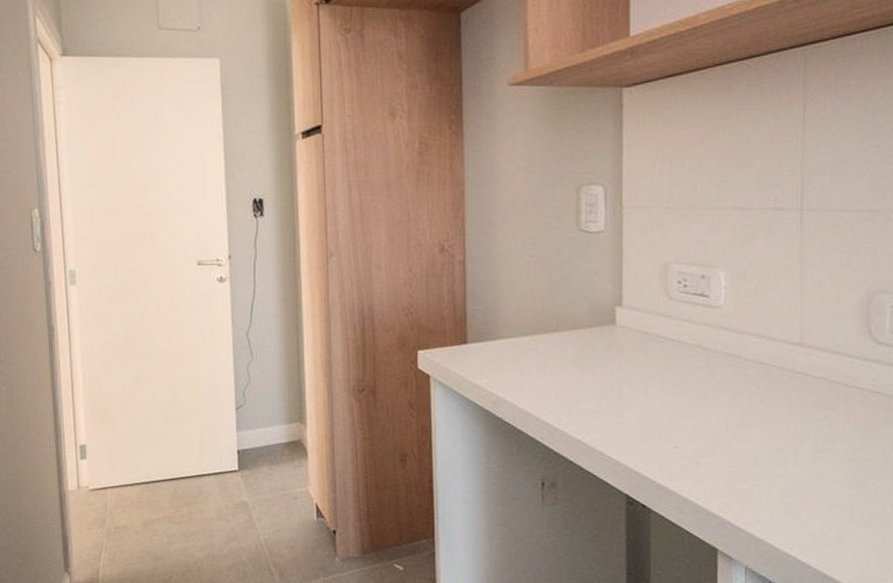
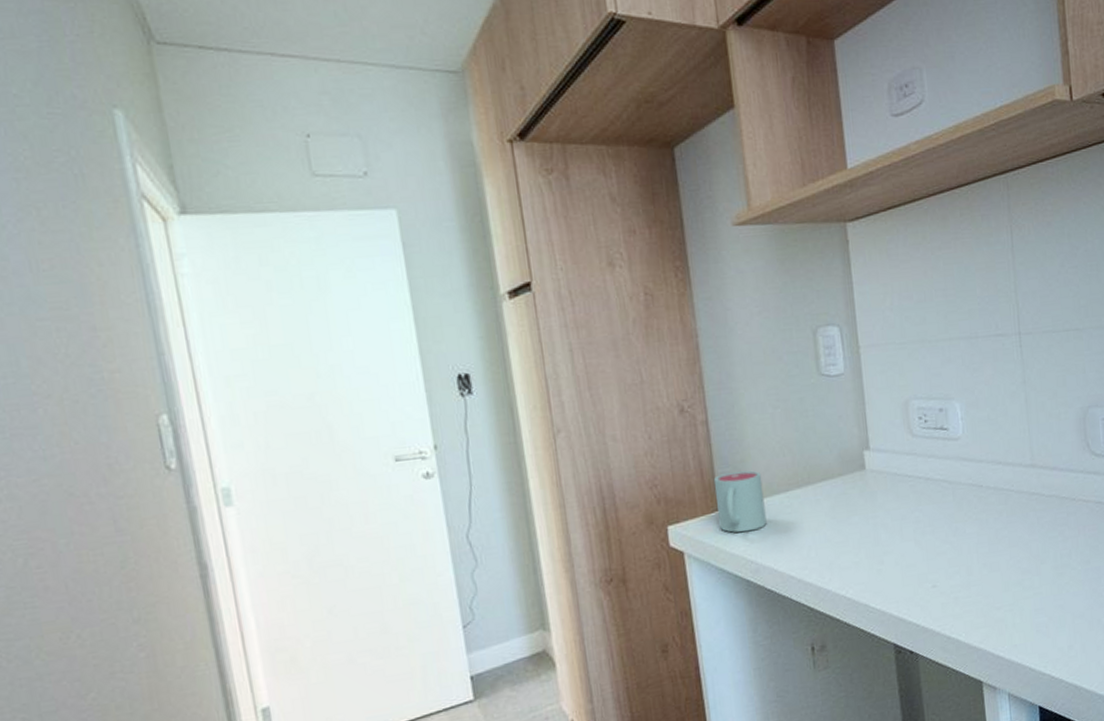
mug: none [464,311,511,366] -> present [713,470,767,533]

